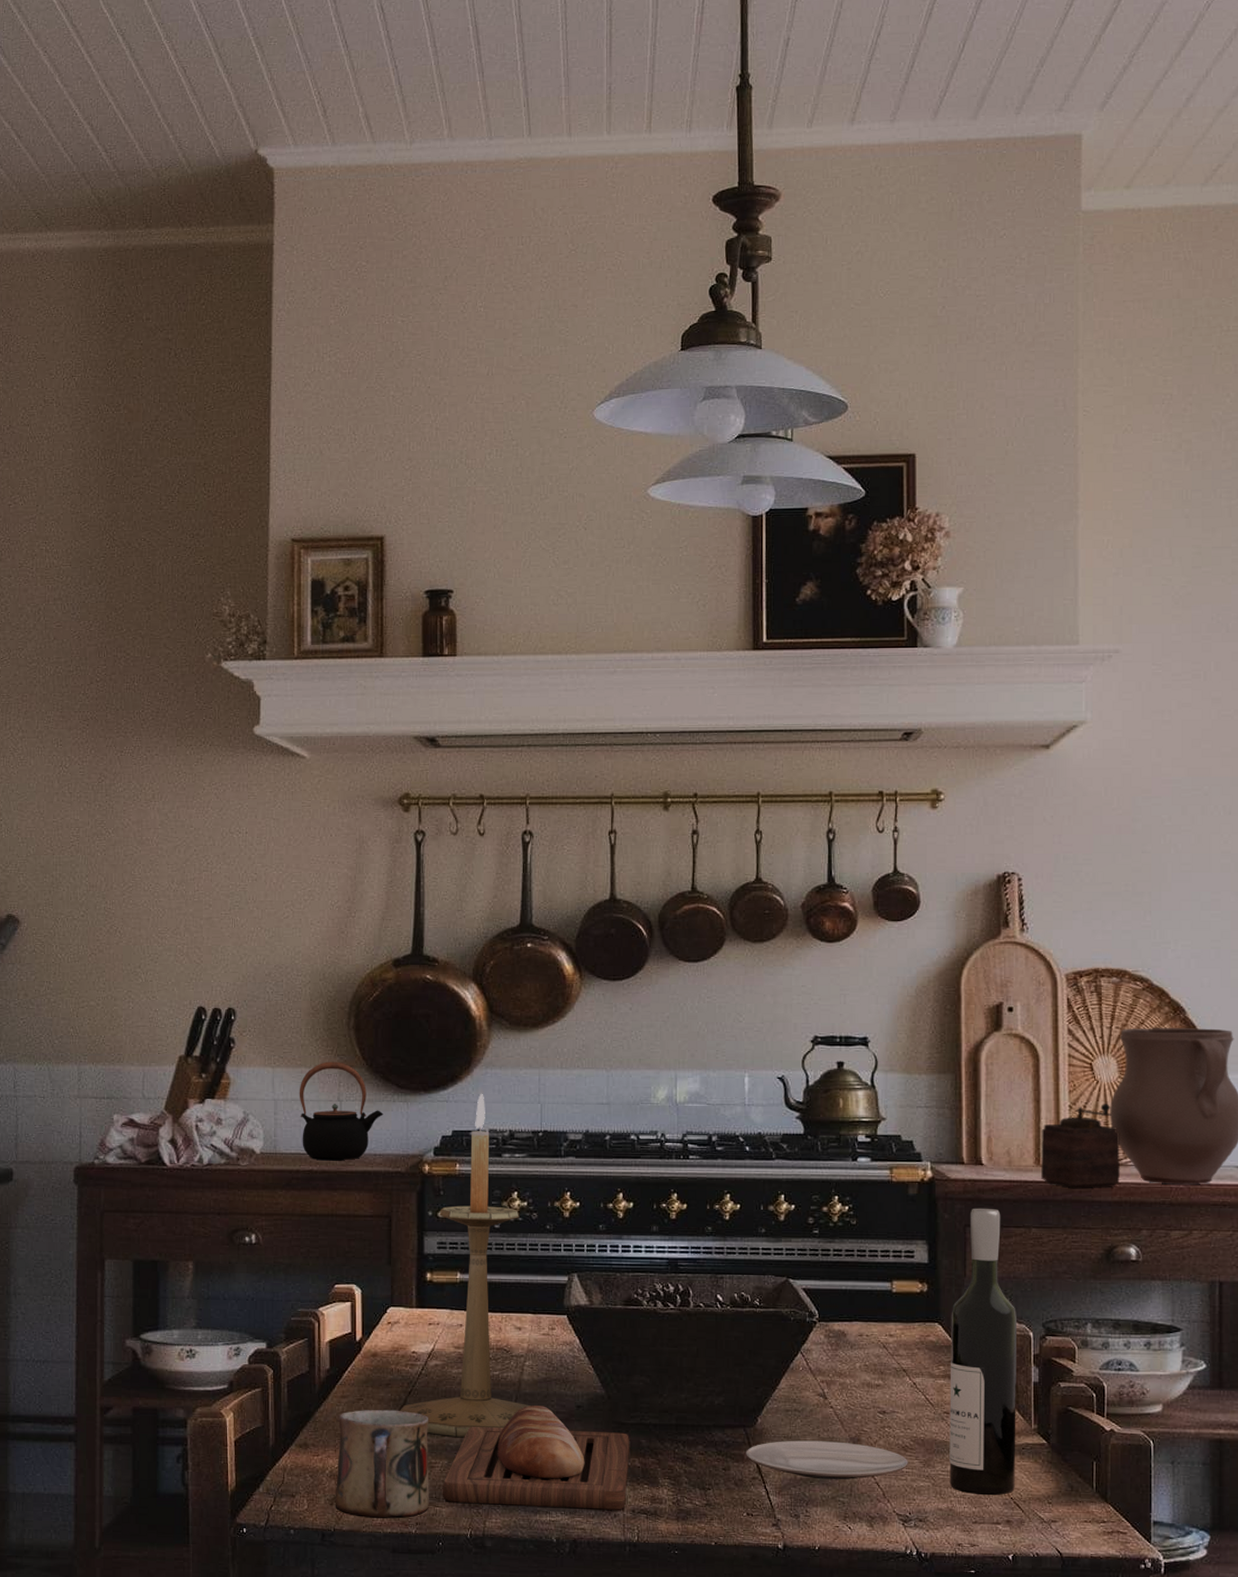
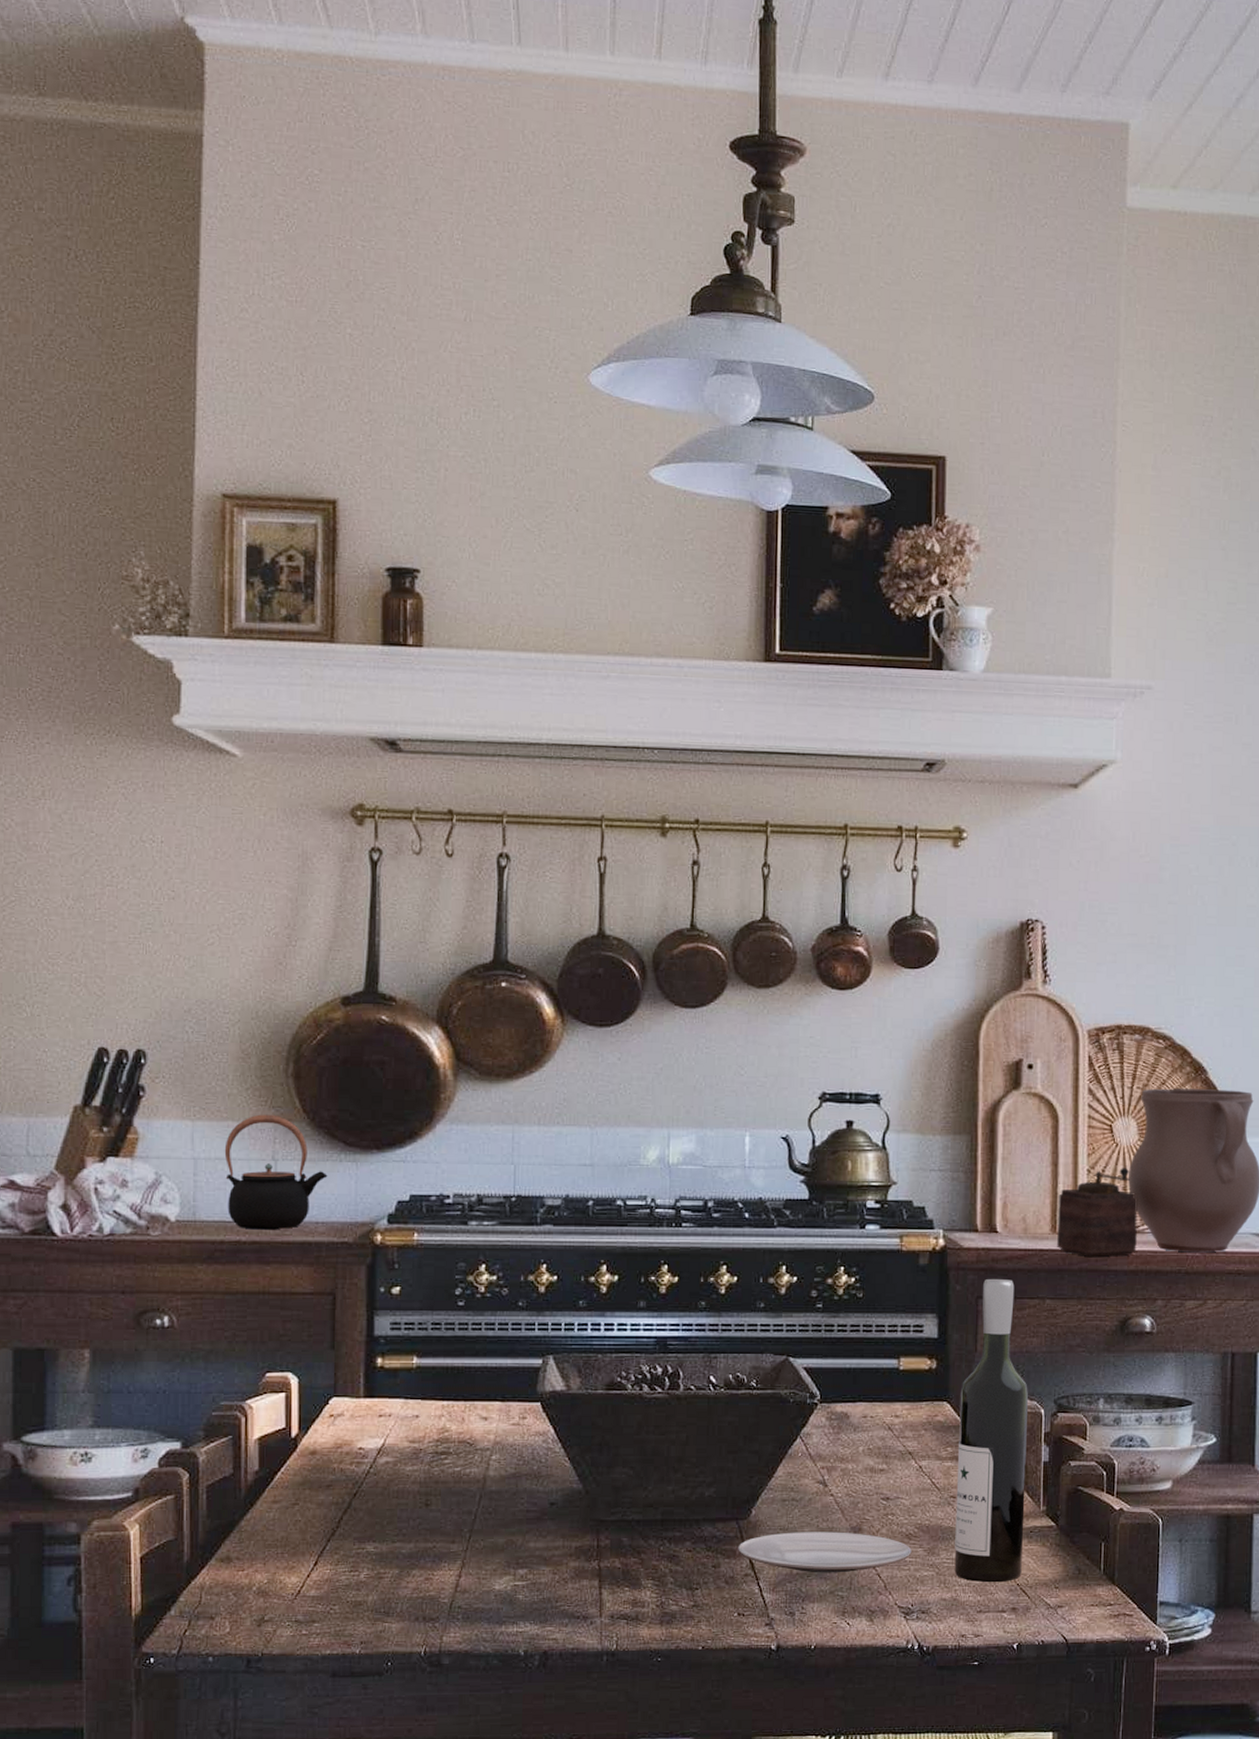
mug: present [335,1409,429,1519] -> none [263,1514,378,1640]
candlestick: present [400,1093,531,1438] -> none [343,1152,497,1544]
bread loaf: present [442,1405,629,1511] -> none [392,1504,609,1618]

